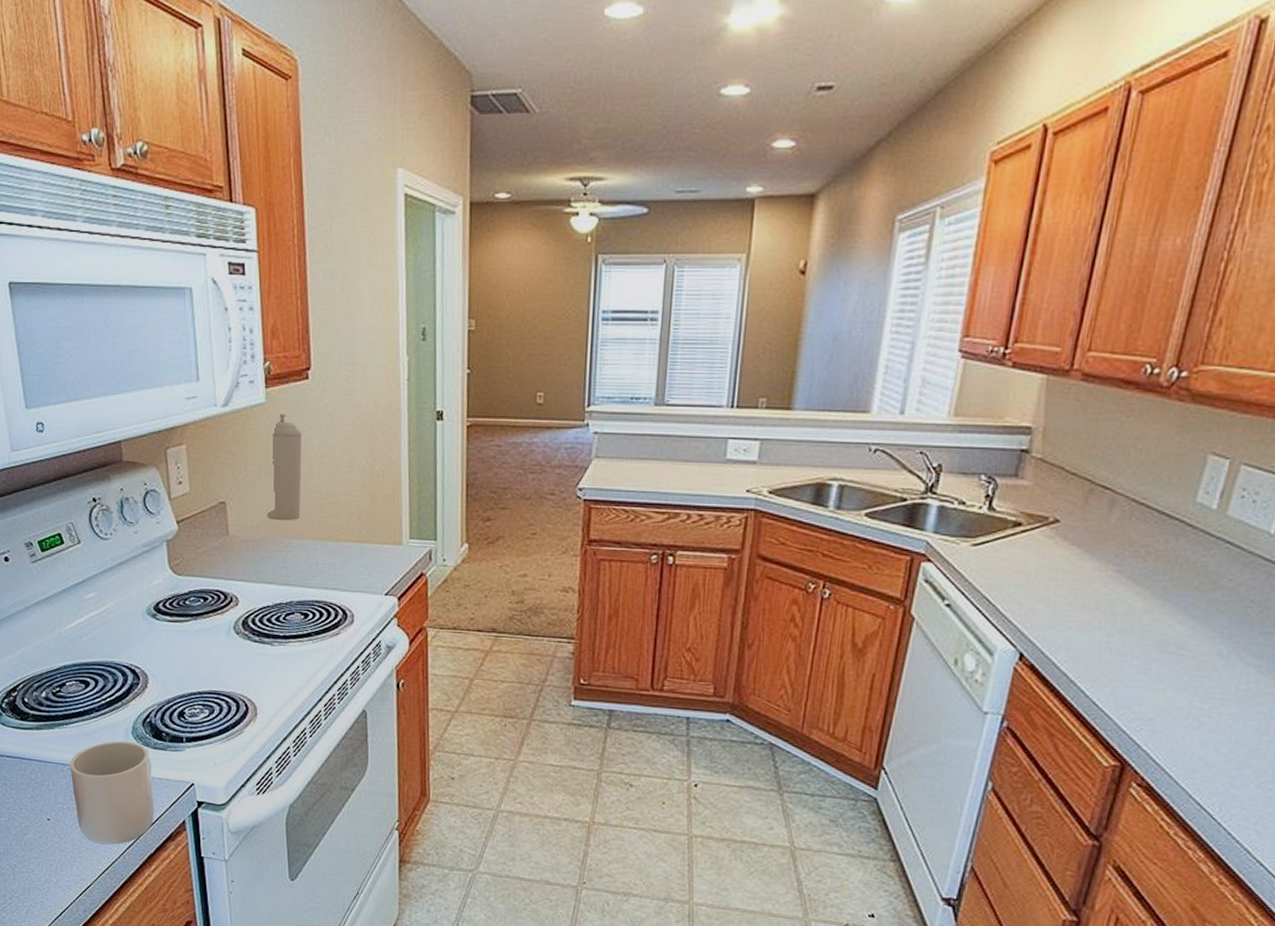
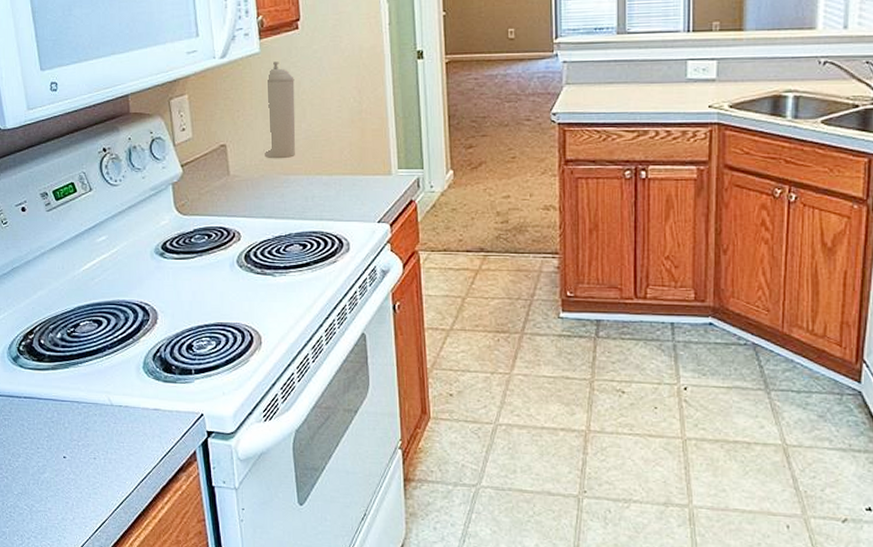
mug: present [70,740,154,845] -> none [84,376,166,479]

